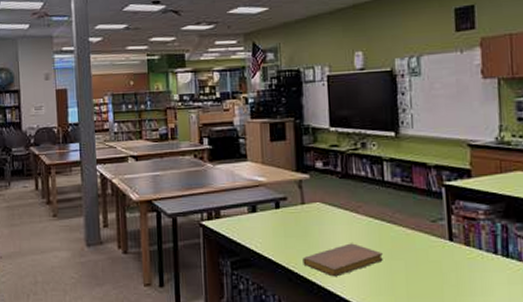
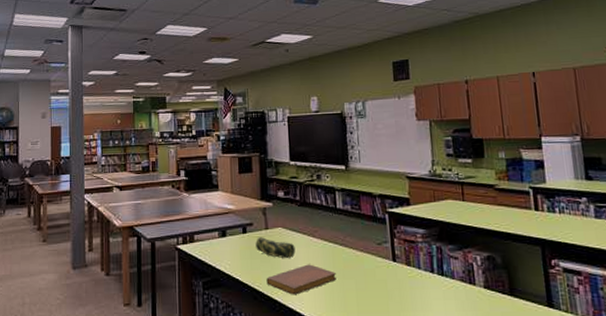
pencil case: none [290,213,336,237] -> present [255,237,296,259]

